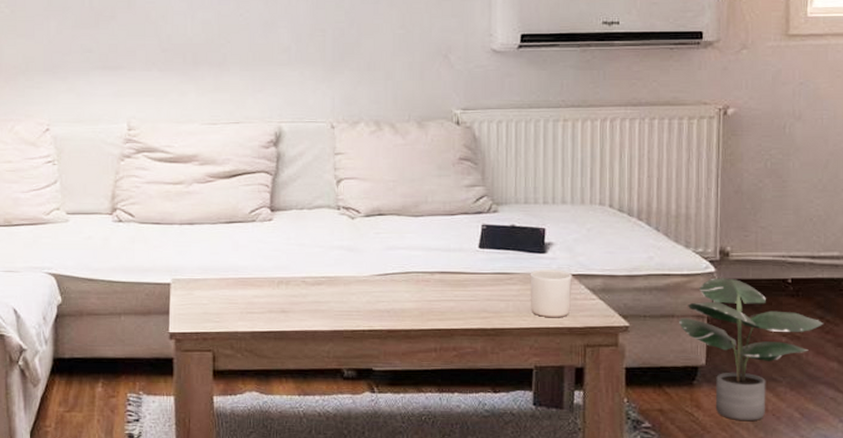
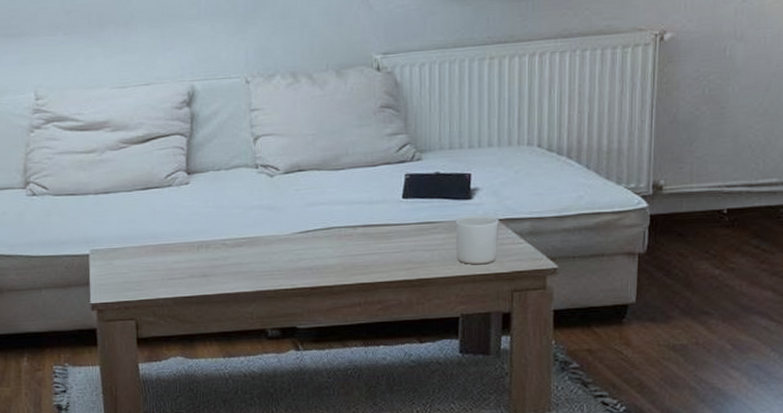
potted plant: present [679,278,824,422] -> none [609,212,760,356]

